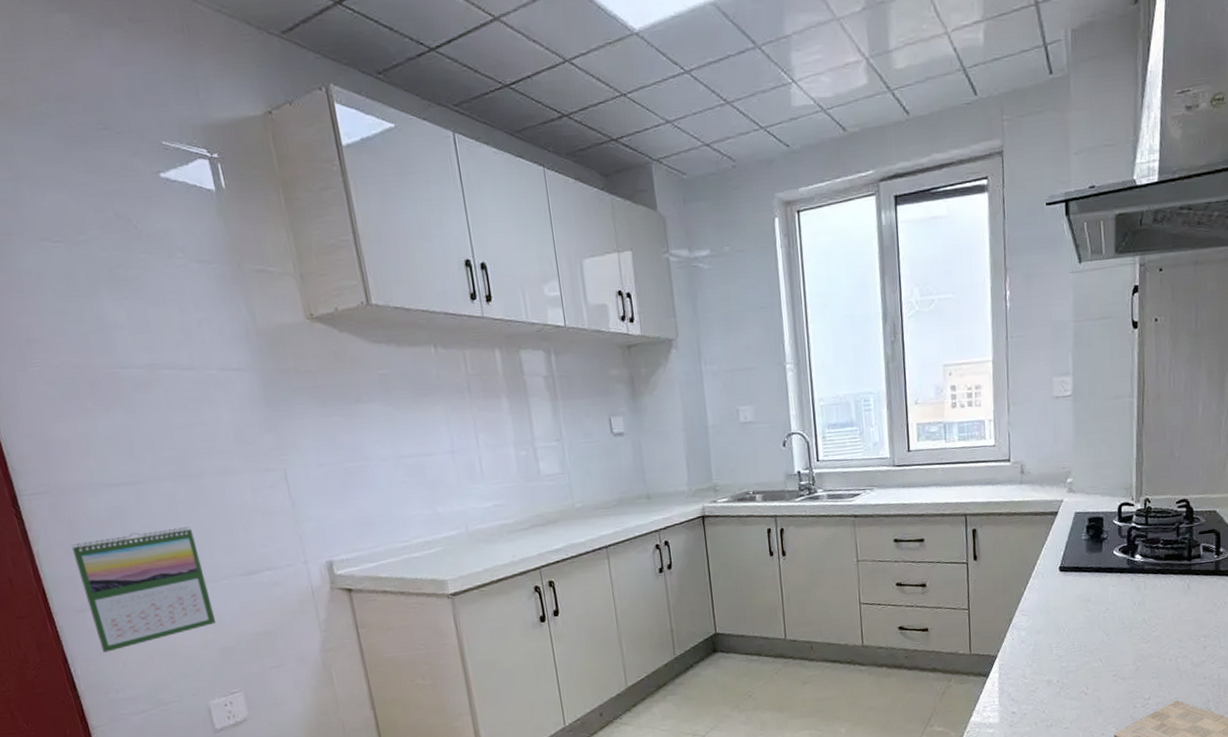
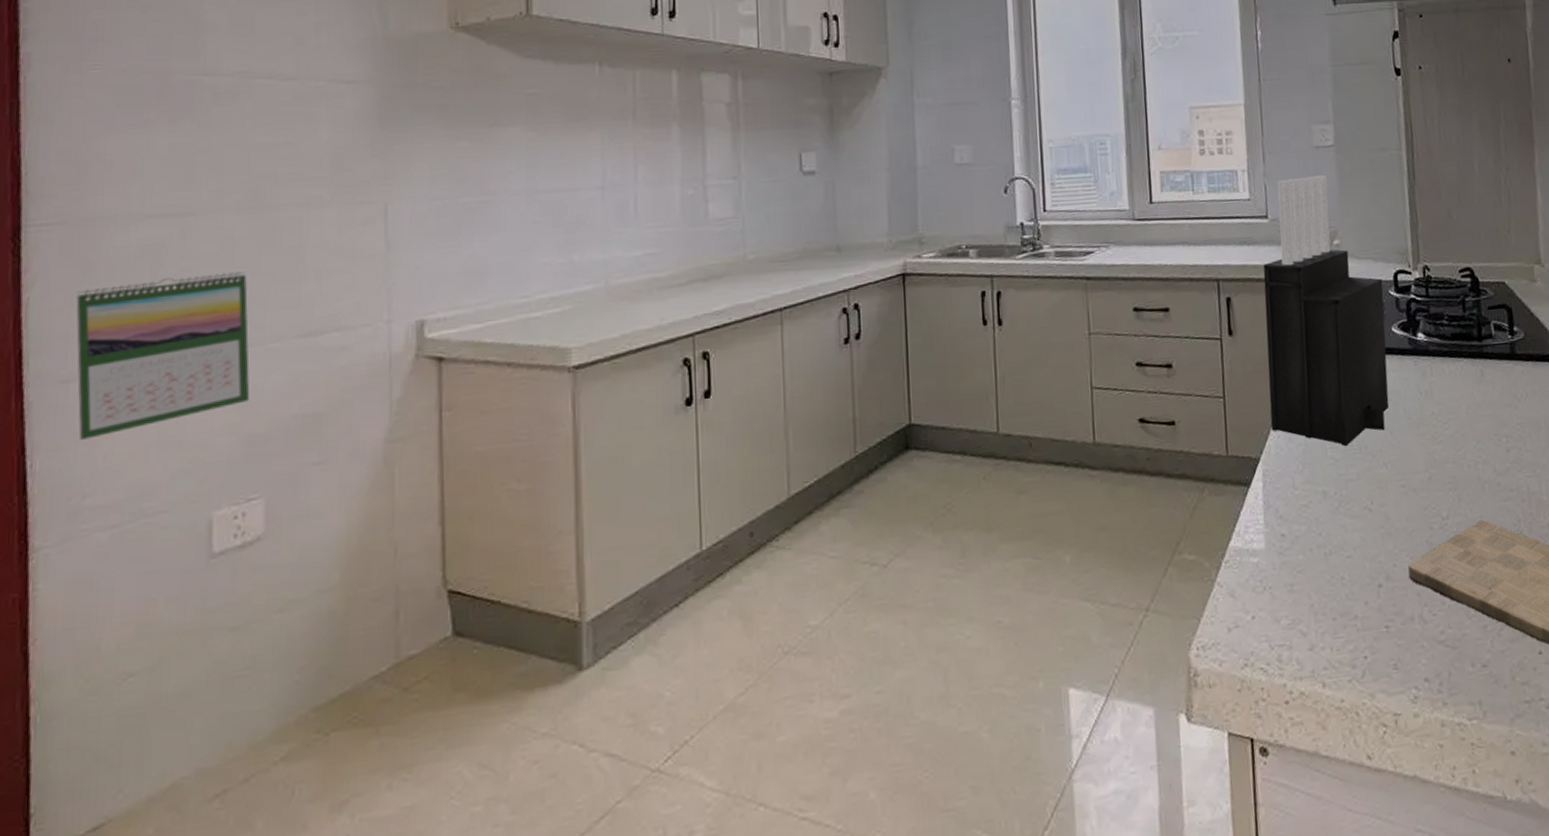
knife block: none [1004,422,1108,646] -> present [1263,175,1390,447]

